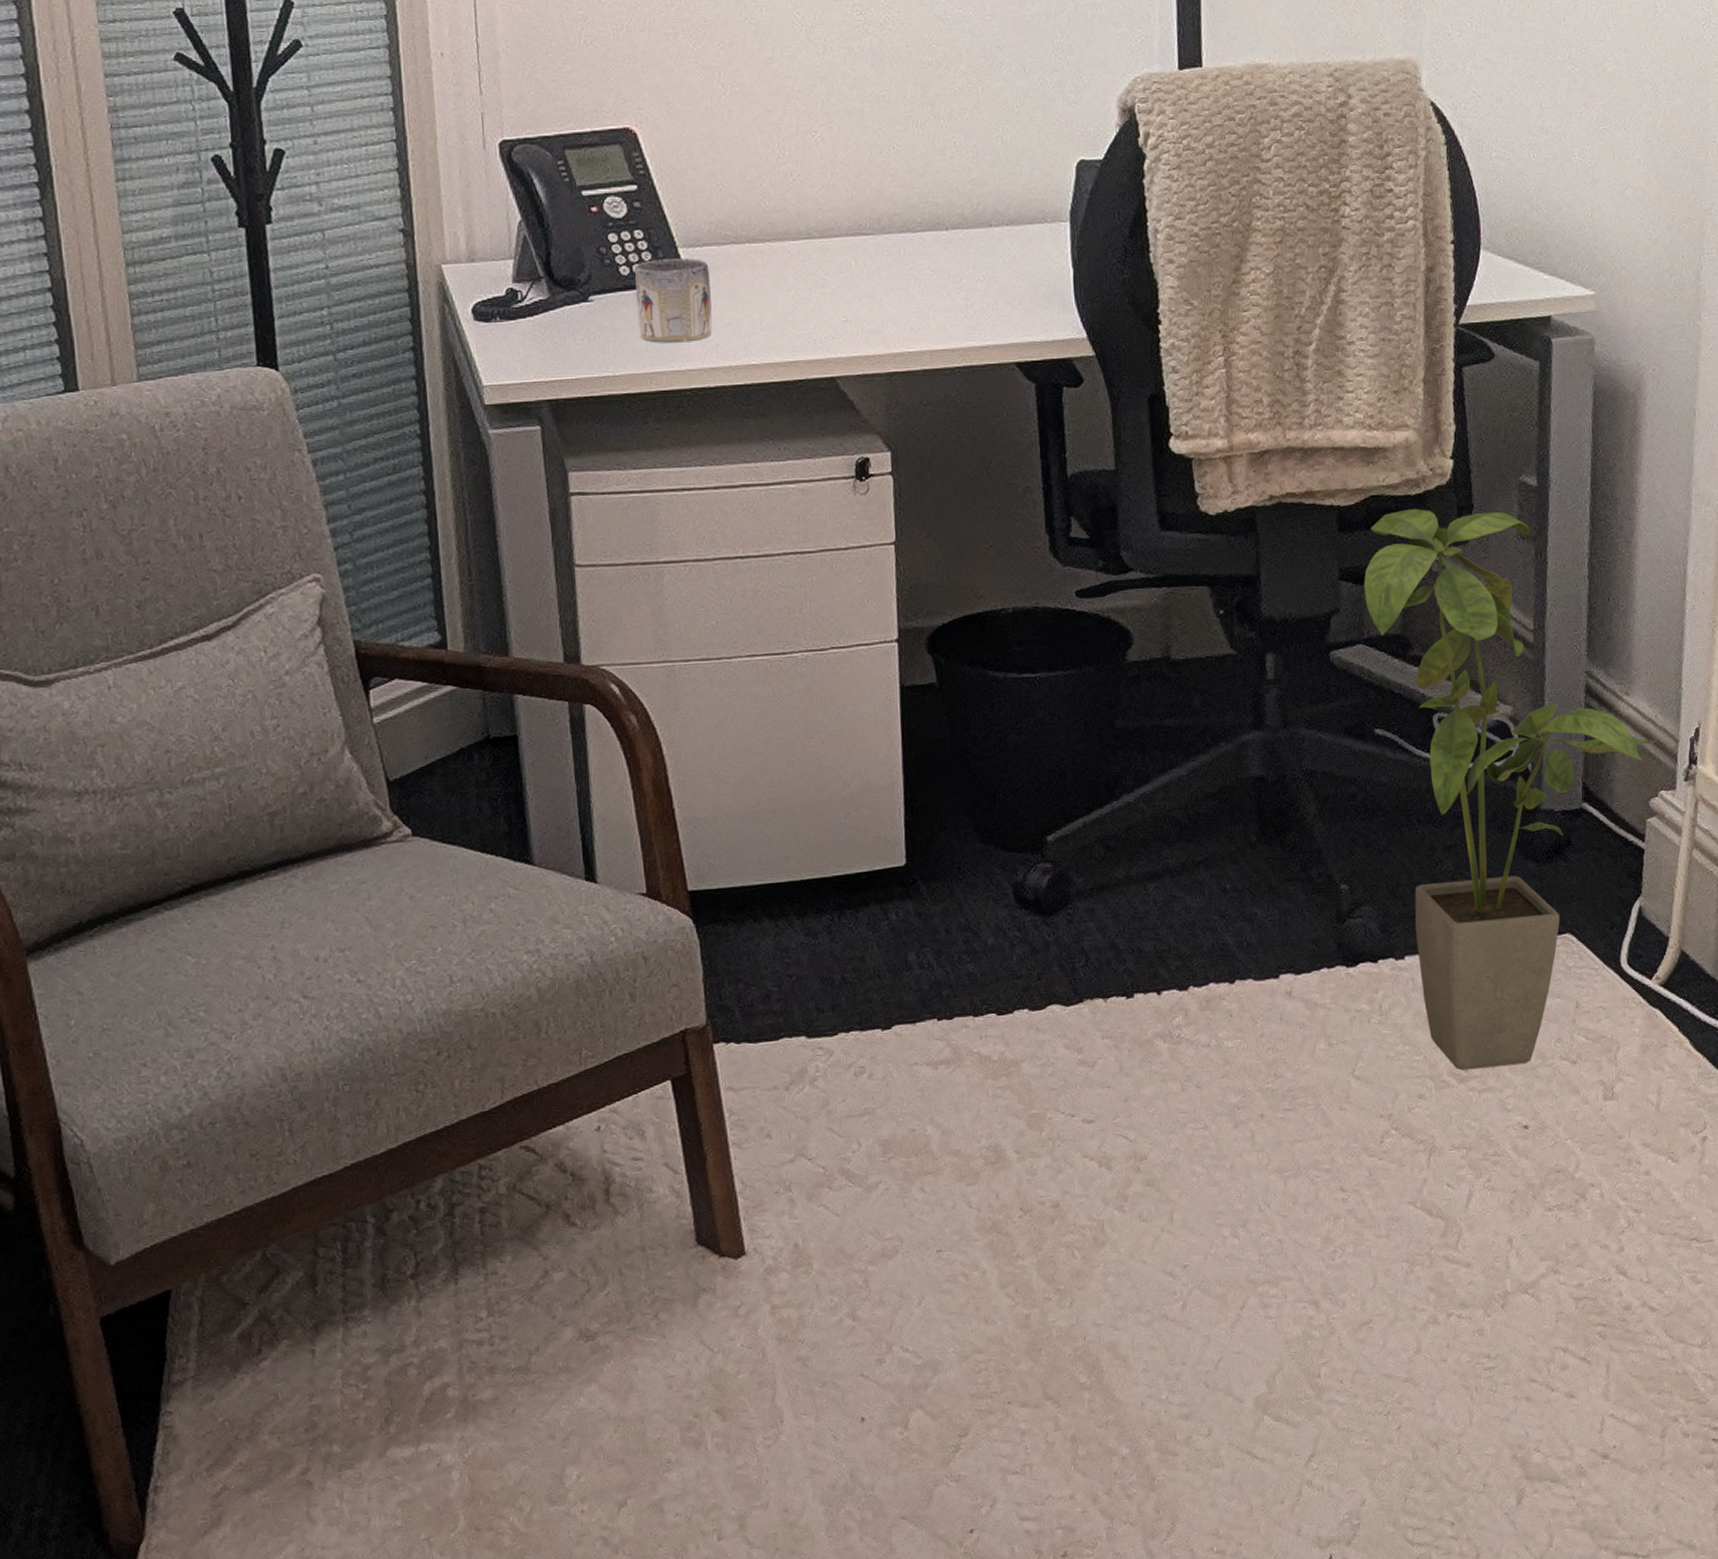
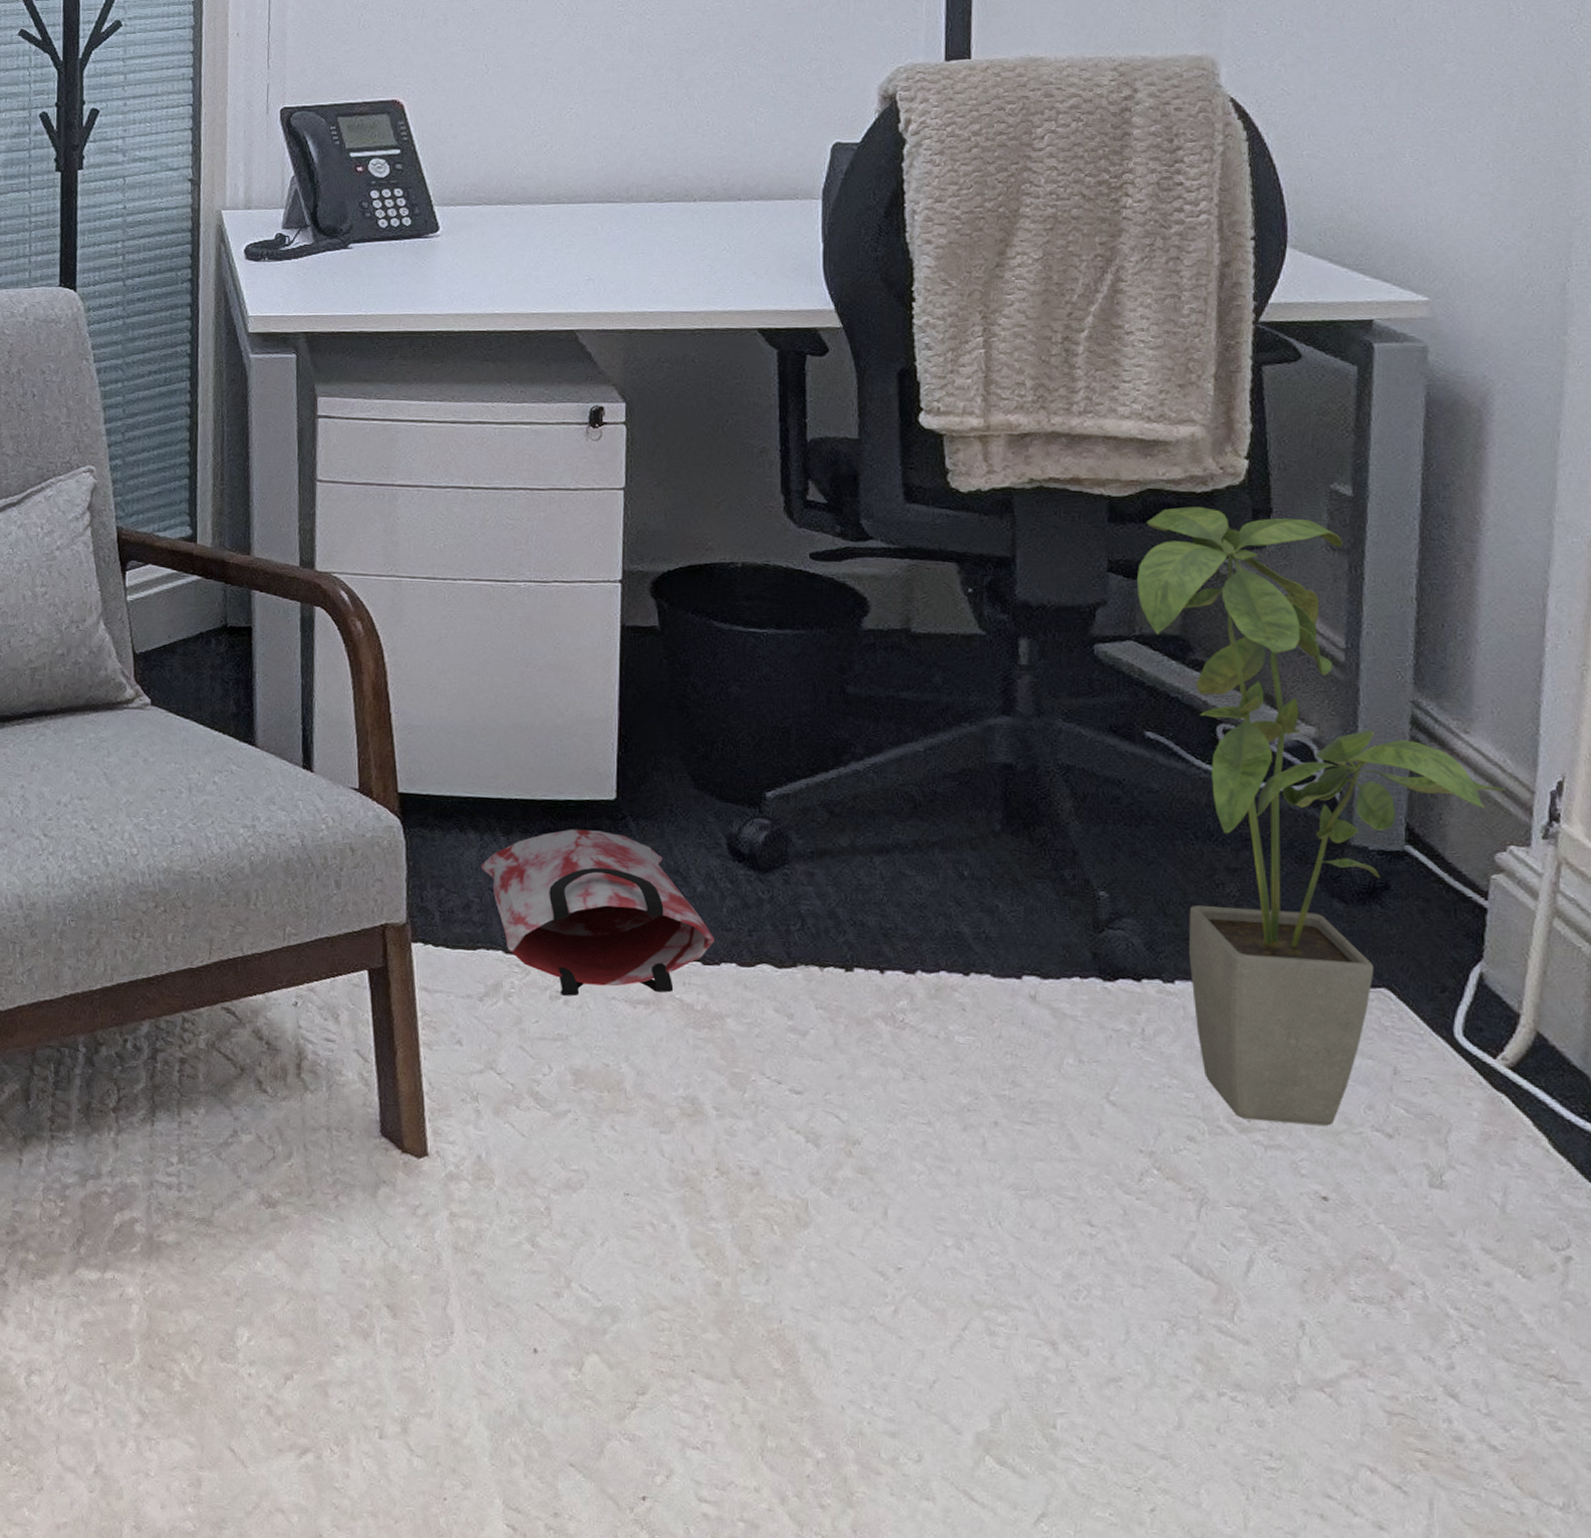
mug: present [634,258,713,344] -> none [391,215,461,291]
bag: none [777,899,1007,1070] -> present [481,829,714,997]

